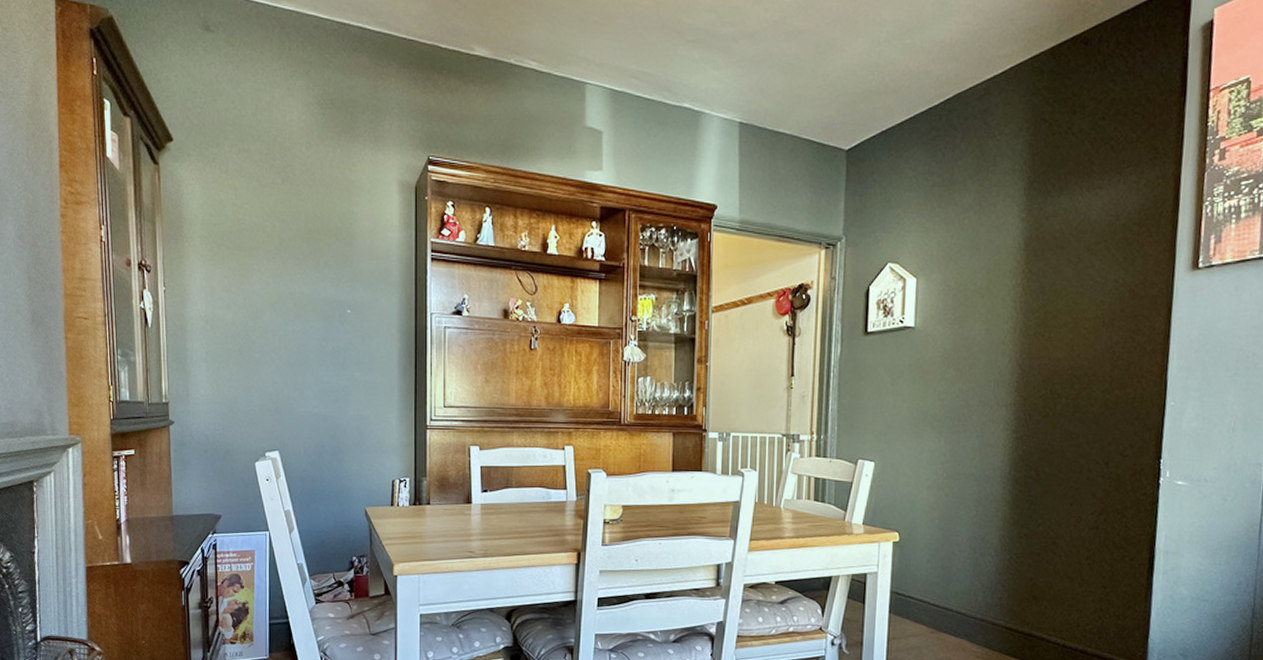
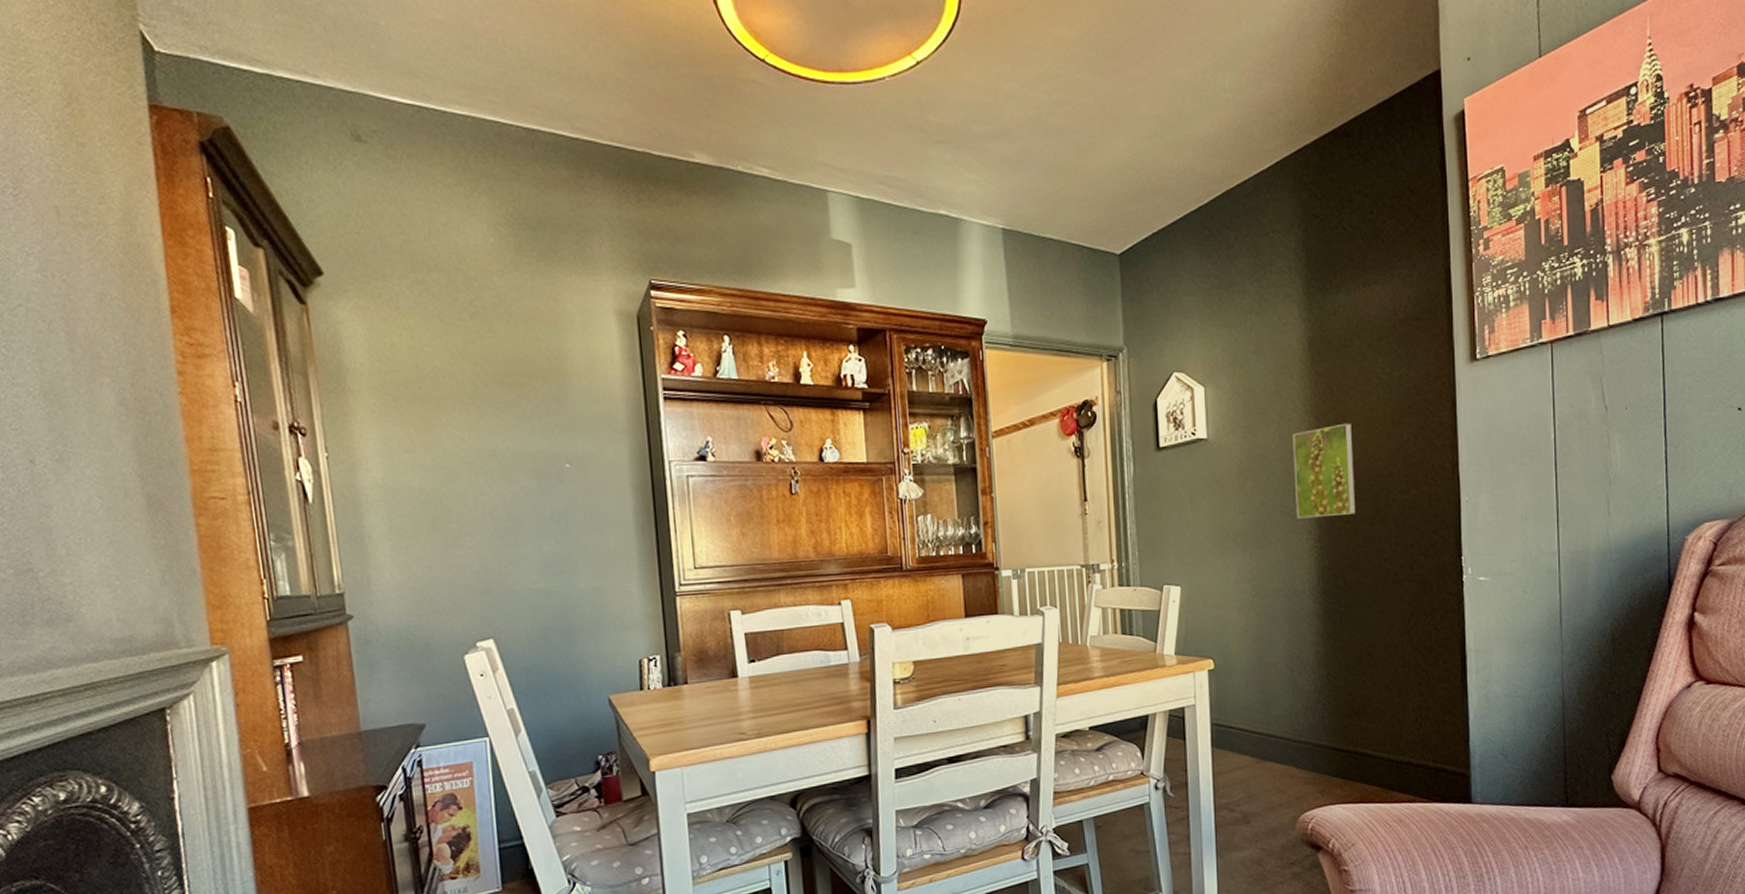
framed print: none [995,321,1060,410] -> present [1293,423,1356,519]

